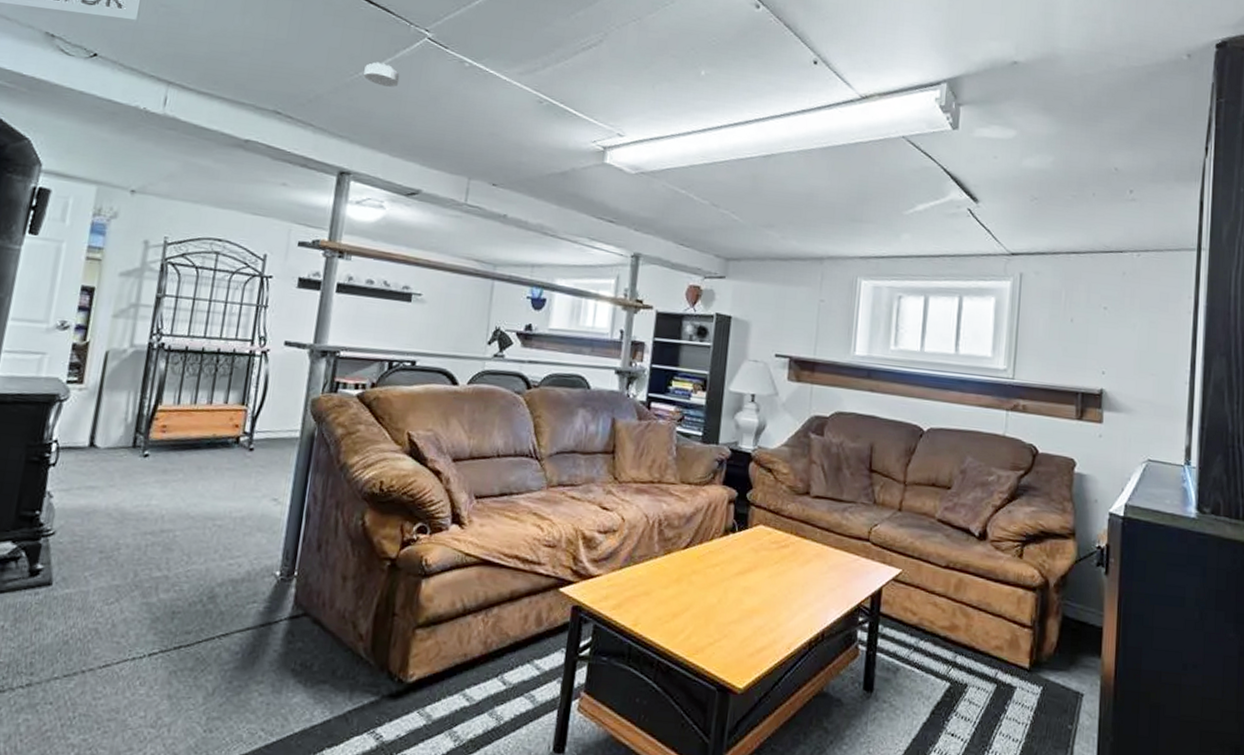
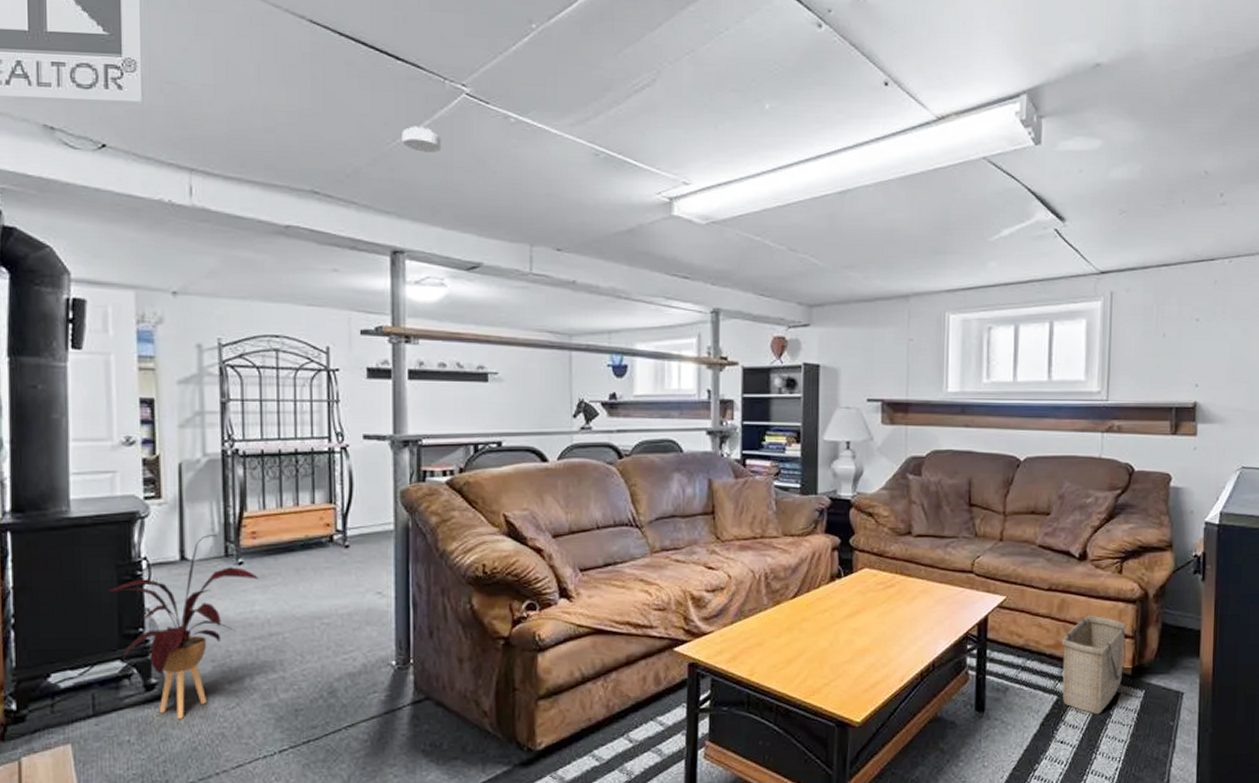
house plant: none [13,424,162,609] -> present [108,535,259,719]
basket: none [955,598,1025,708] -> present [1062,615,1126,714]

